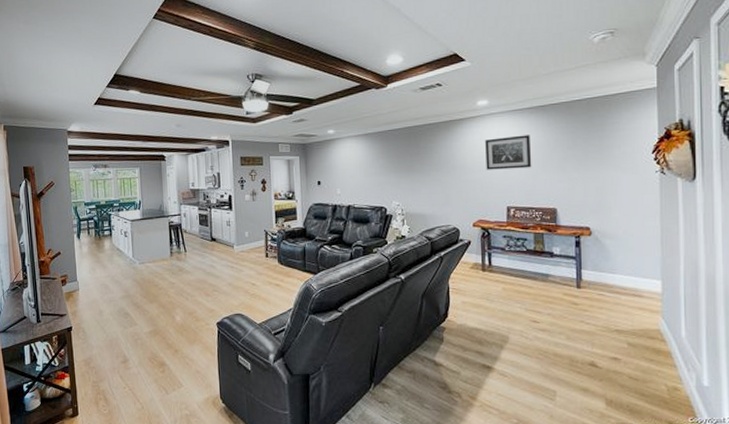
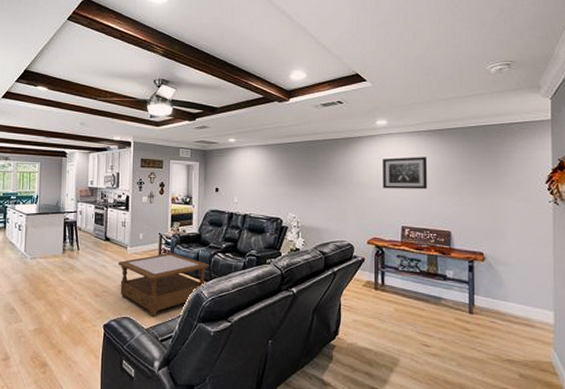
coffee table: none [226,249,317,312] -> present [118,253,209,317]

